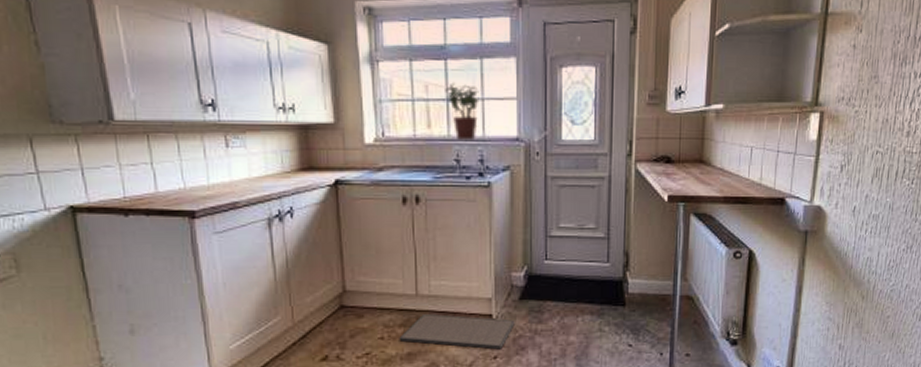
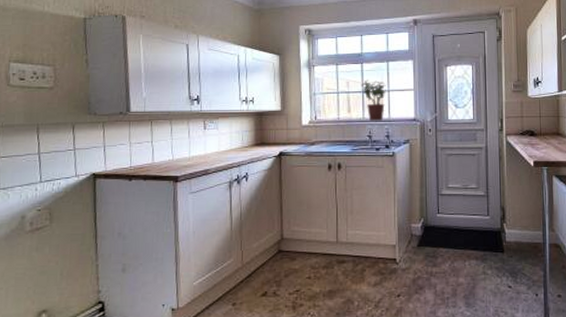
doormat: present [399,313,515,350] -> none [322,257,414,289]

